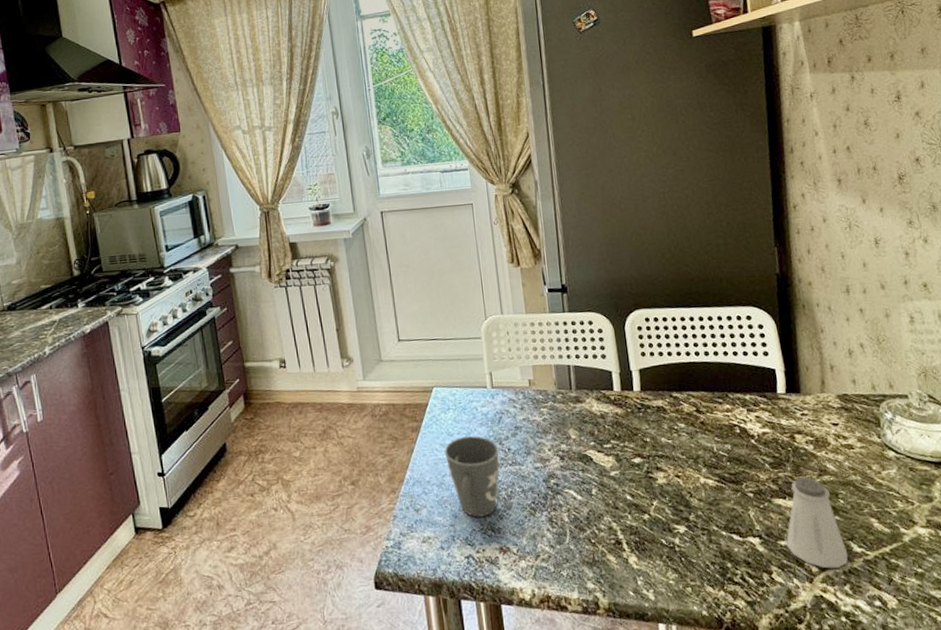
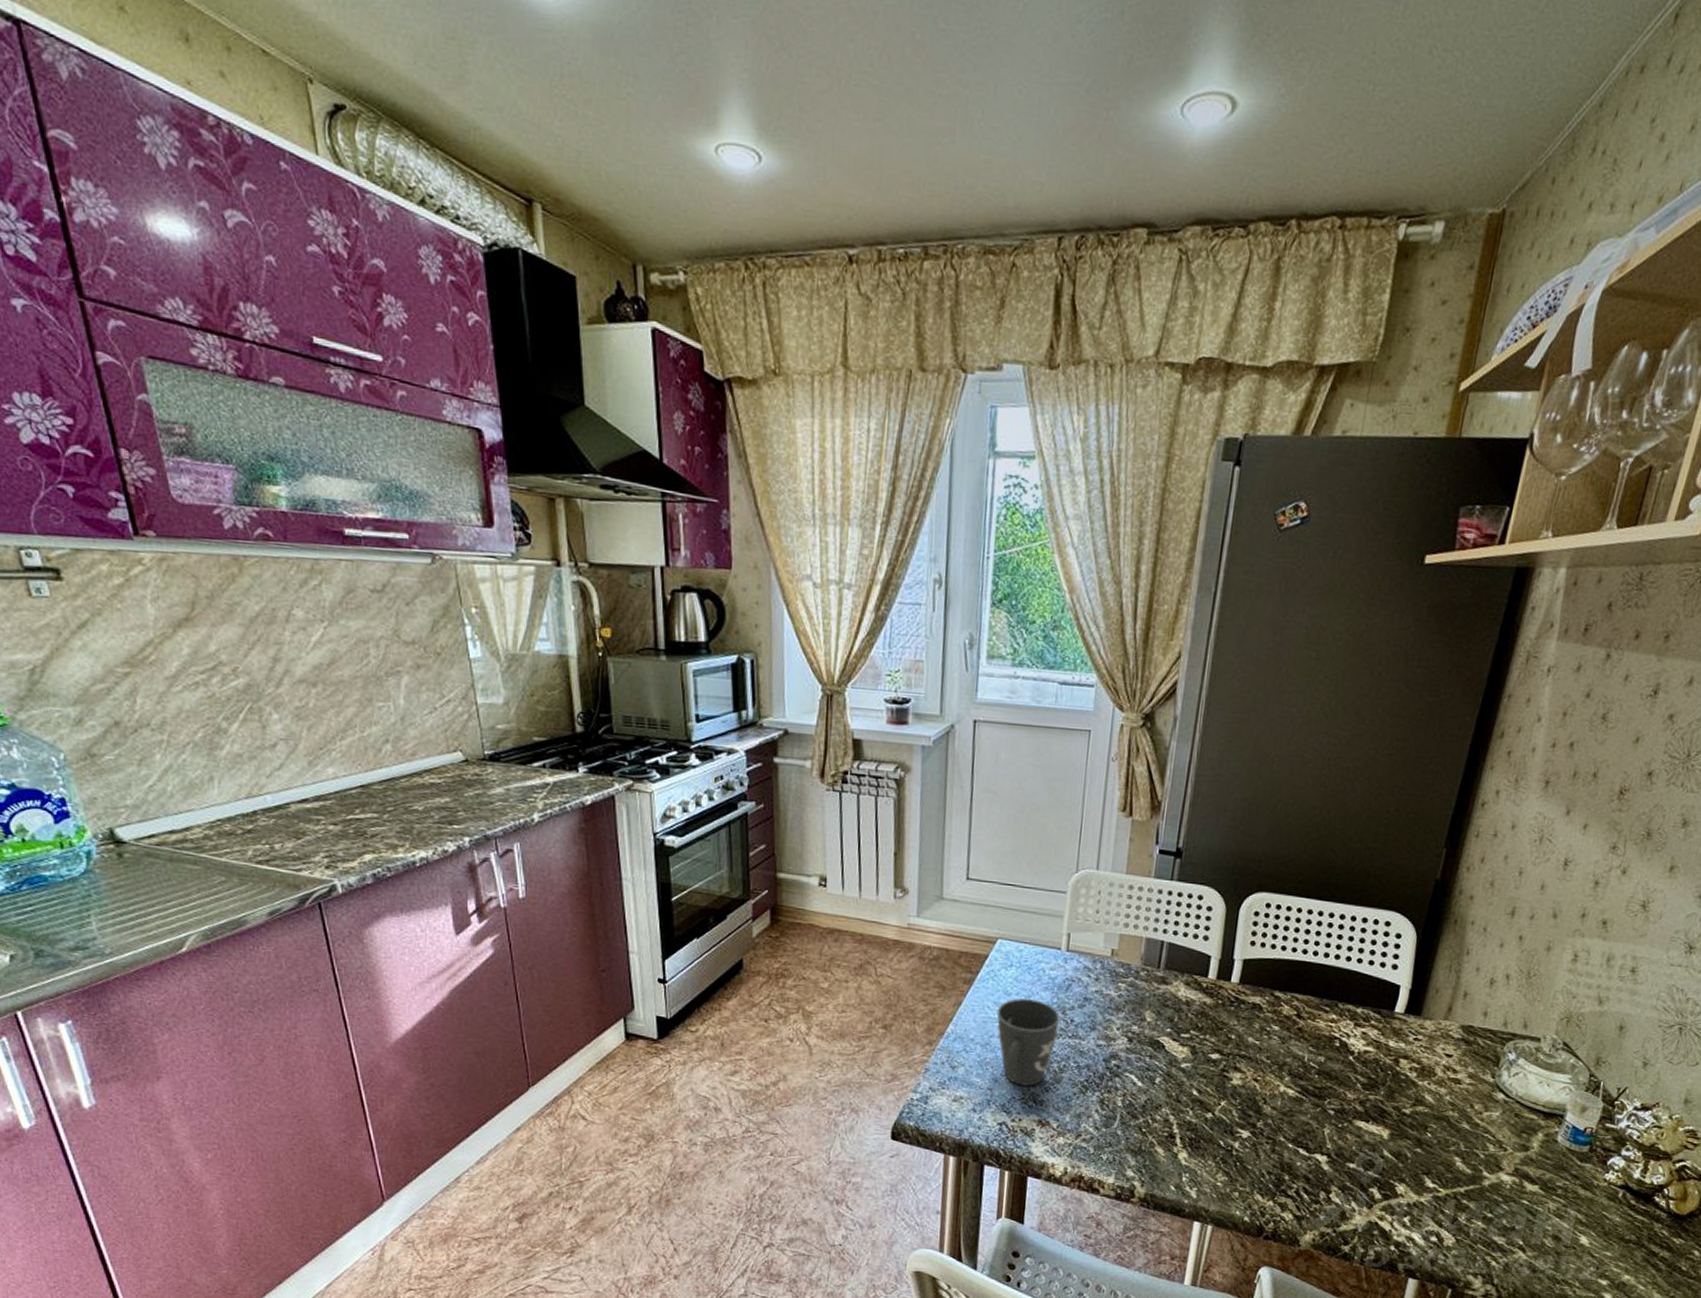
saltshaker: present [786,477,849,569] -> none [1354,1103,1419,1199]

